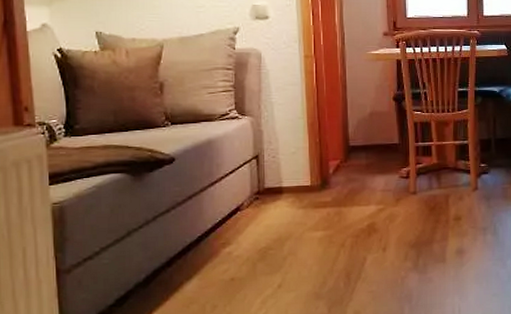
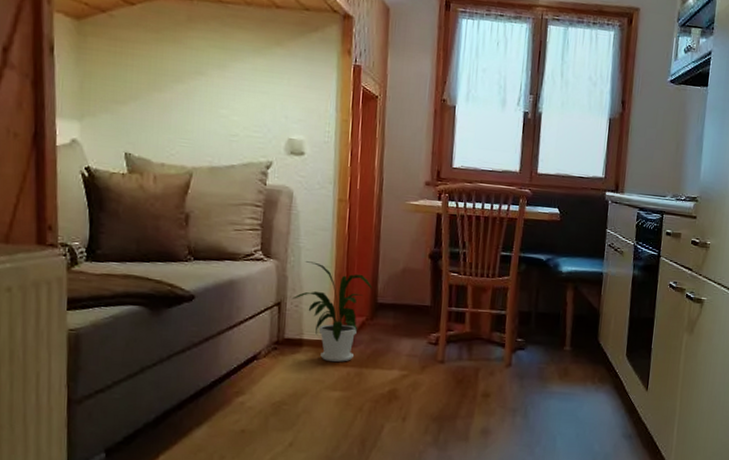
house plant: none [268,115,343,204] -> present [291,261,372,362]

